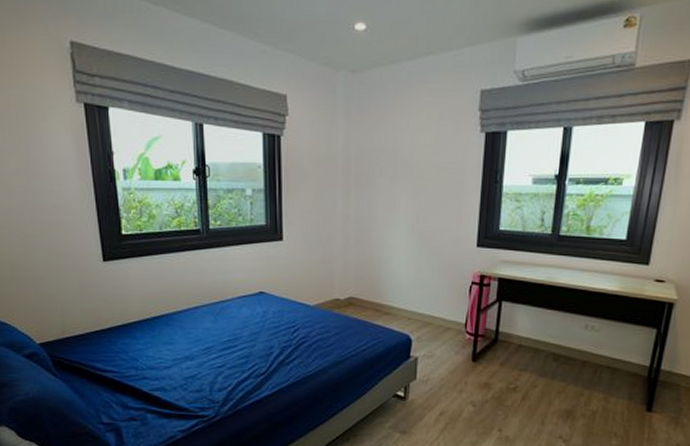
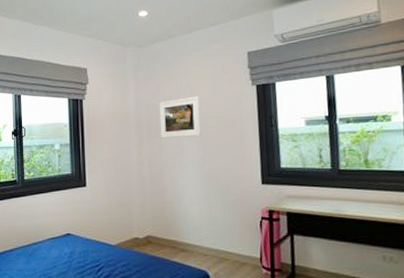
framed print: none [371,140,419,190] -> present [159,96,201,139]

